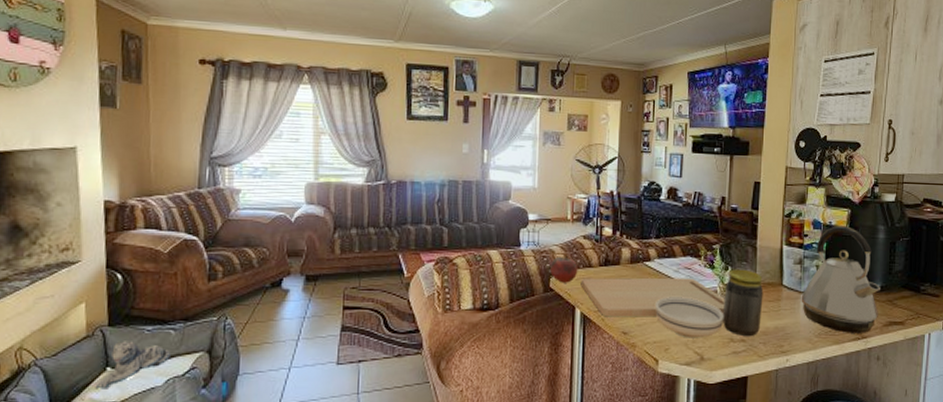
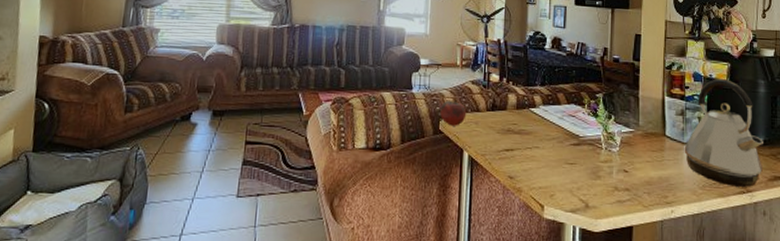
plush toy: present [95,341,172,389] -> none [15,166,87,212]
cutting board: present [580,277,725,317] -> none [468,121,609,163]
bowl: present [655,297,725,338] -> none [541,143,609,186]
jar: present [722,269,764,336] -> none [606,118,647,185]

